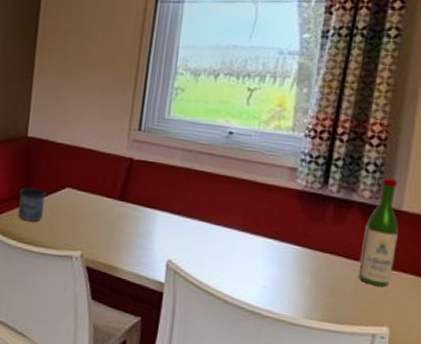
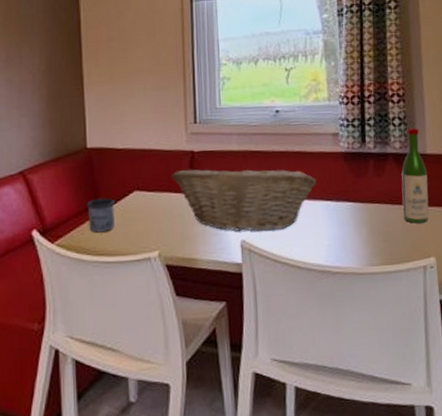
fruit basket: none [106,176,261,258] -> present [171,165,316,231]

